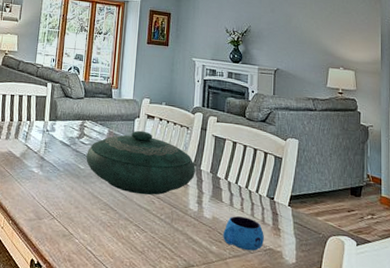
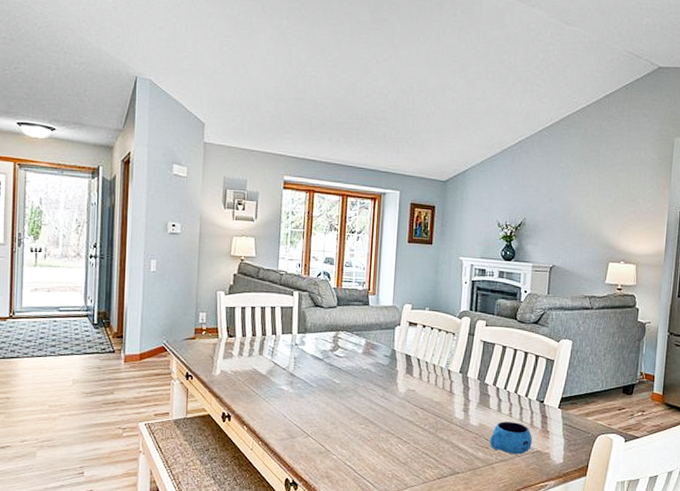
decorative bowl: present [86,130,195,195] -> none [341,339,462,406]

